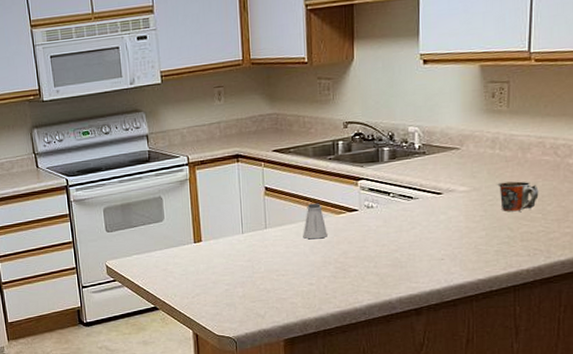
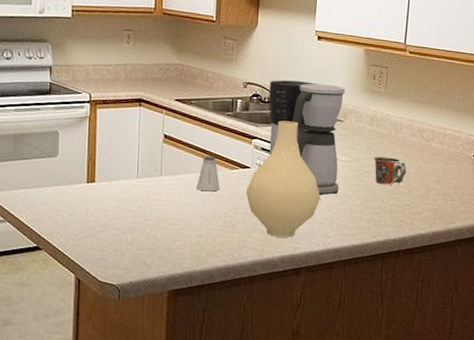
vase: none [356,156,438,278] -> present [246,121,320,237]
coffee maker: none [372,110,460,231] -> present [269,80,345,196]

